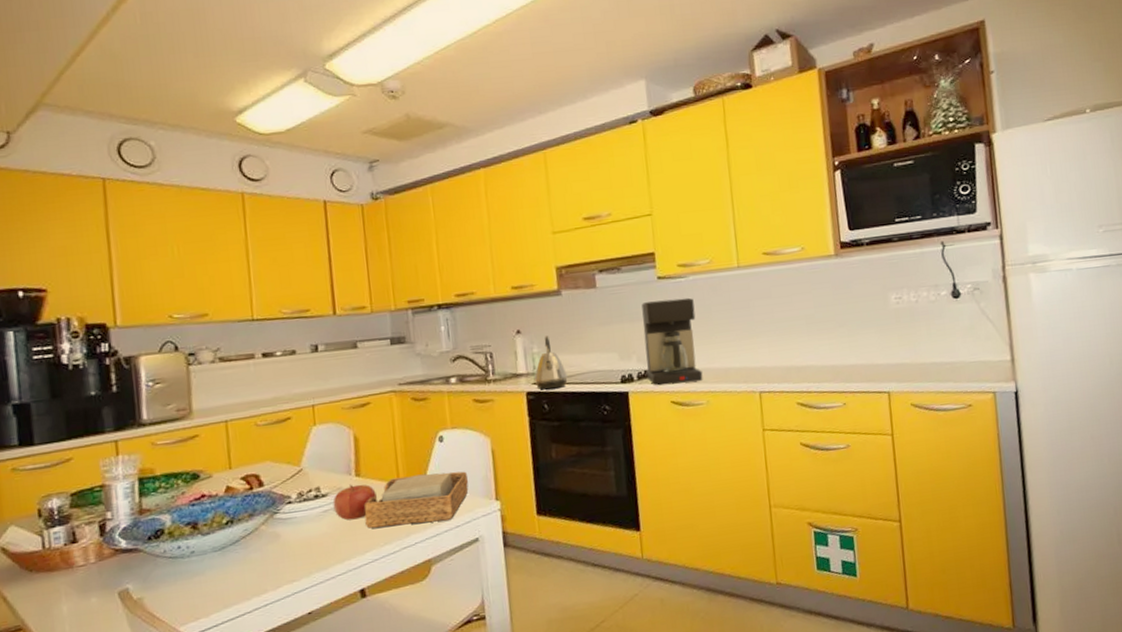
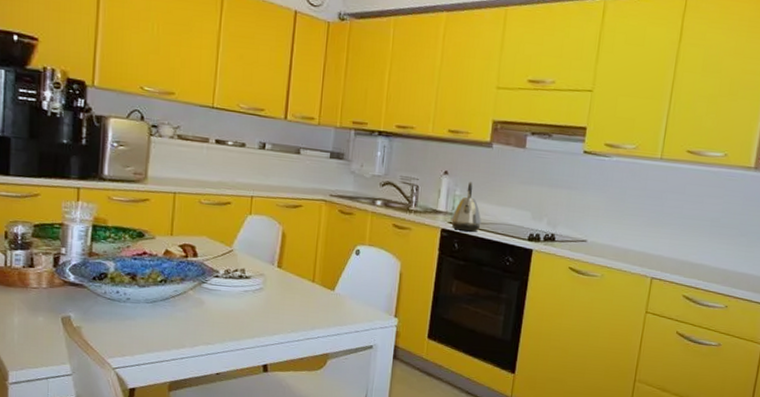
fruit: present [332,484,377,520] -> none [253,273,292,305]
napkin holder: present [364,471,469,529] -> none [278,276,375,324]
coffee maker: present [641,297,703,386] -> none [553,172,612,256]

